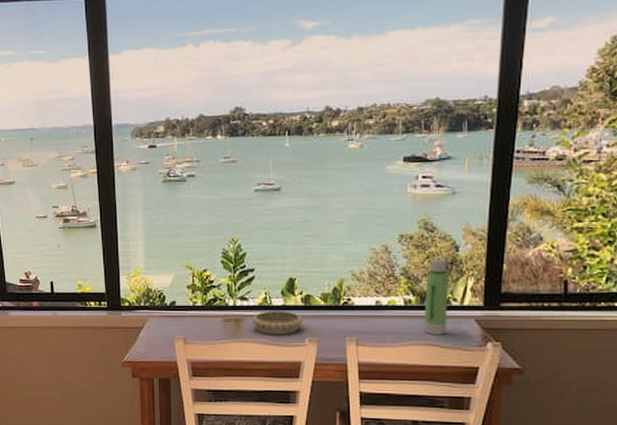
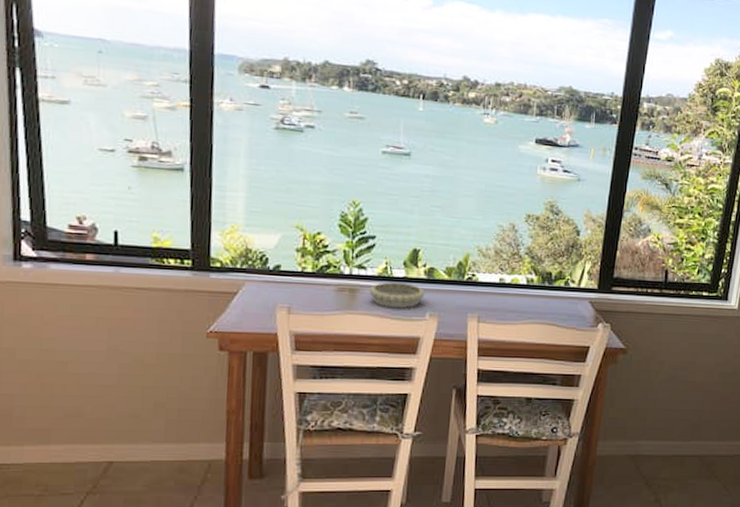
water bottle: present [424,259,449,335] -> none [543,241,569,314]

